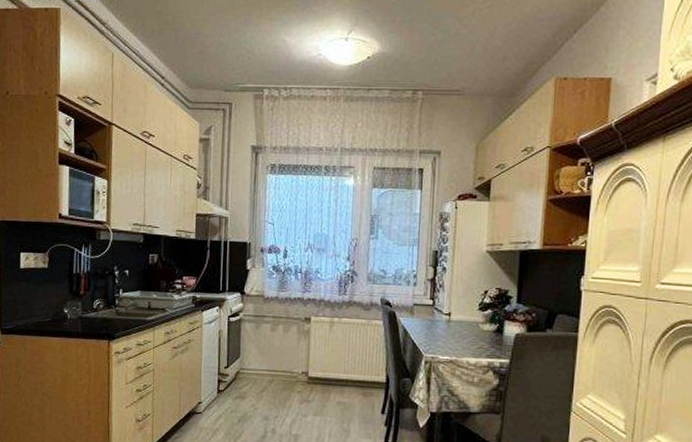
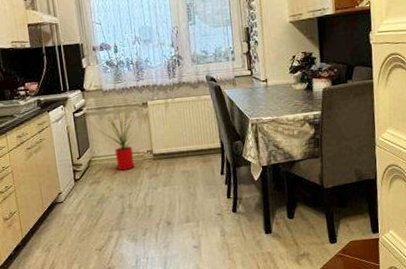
house plant: none [253,317,298,390] -> present [99,104,141,171]

